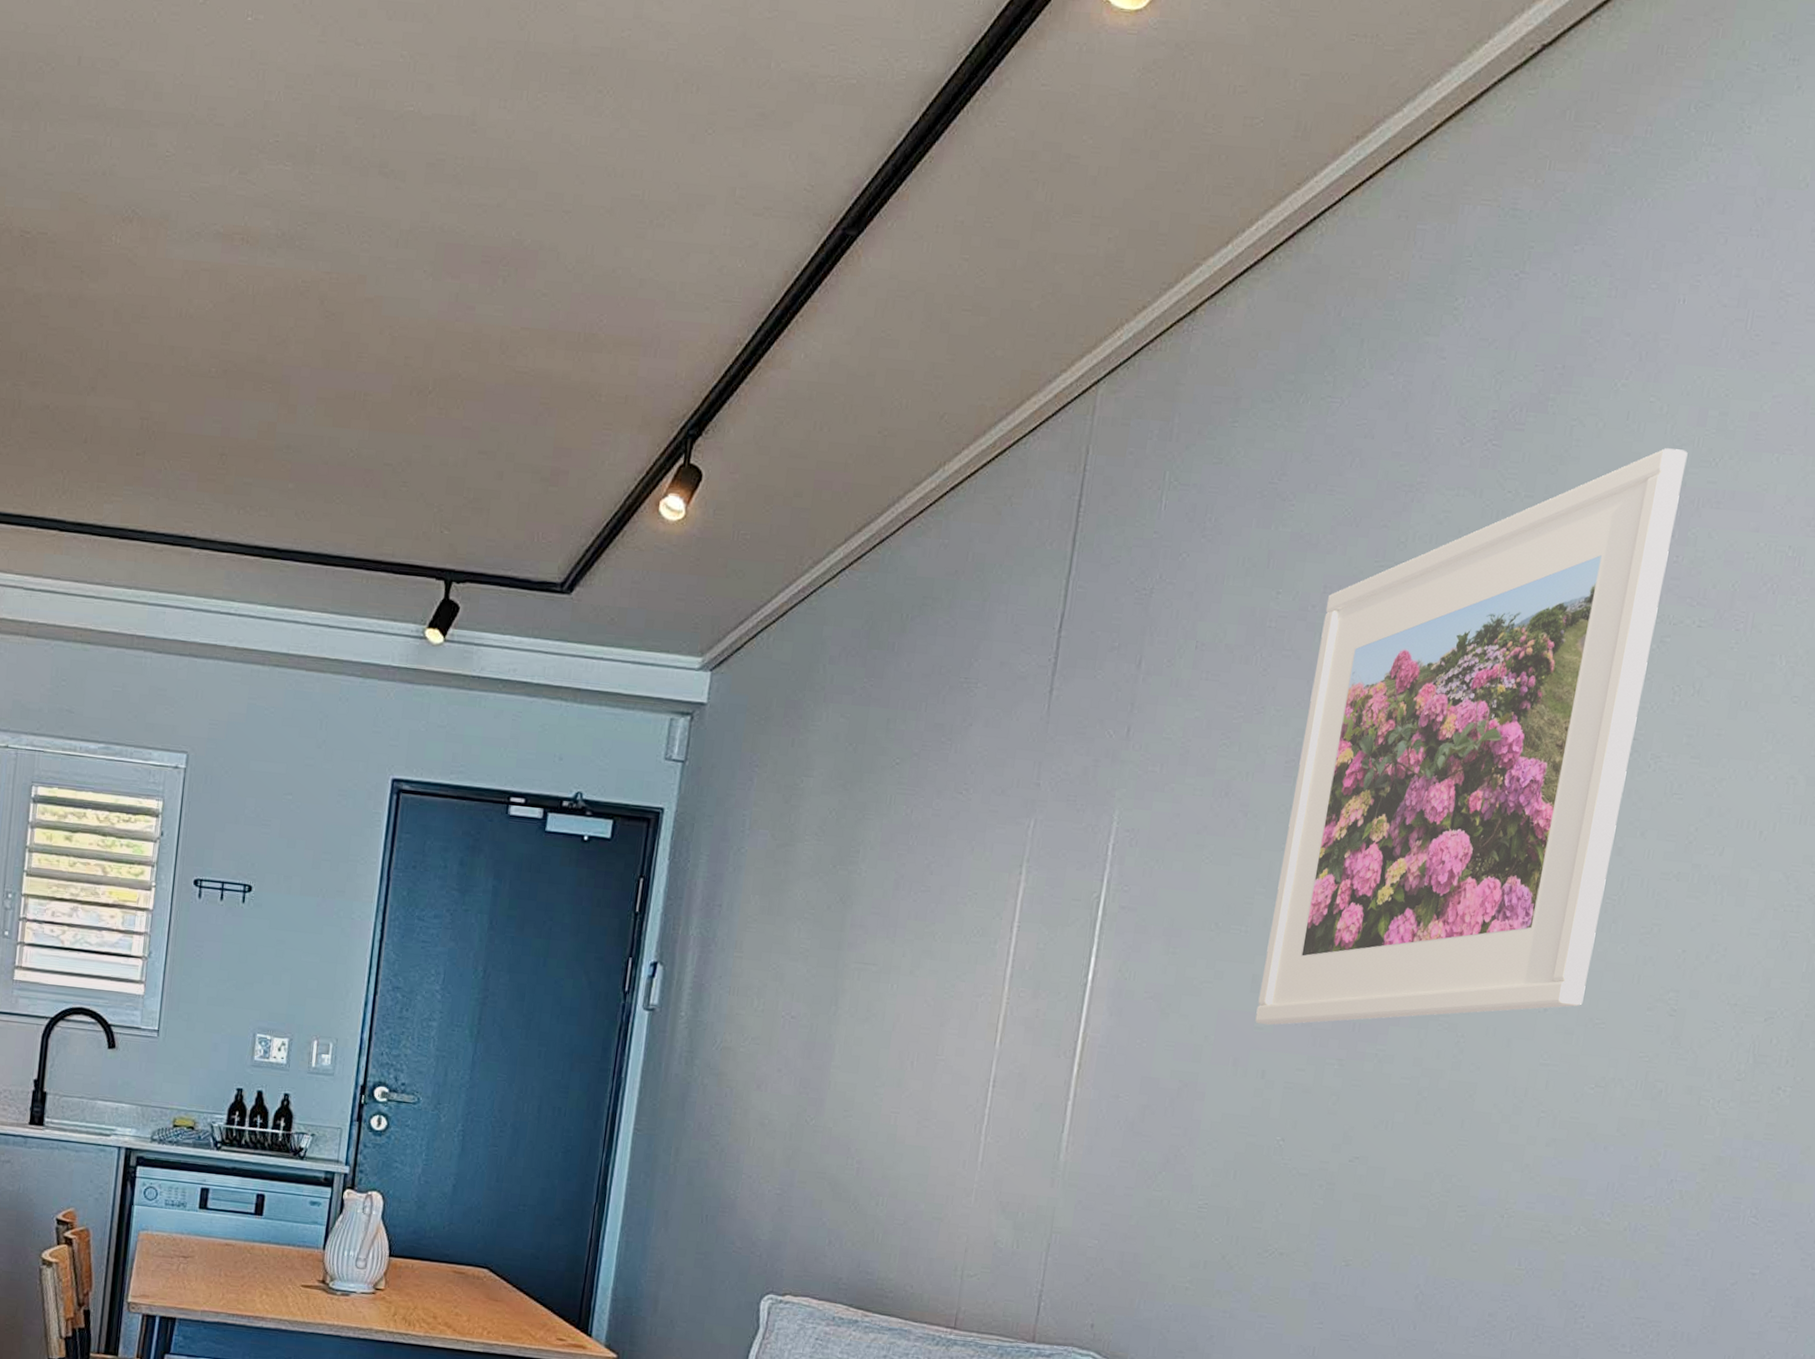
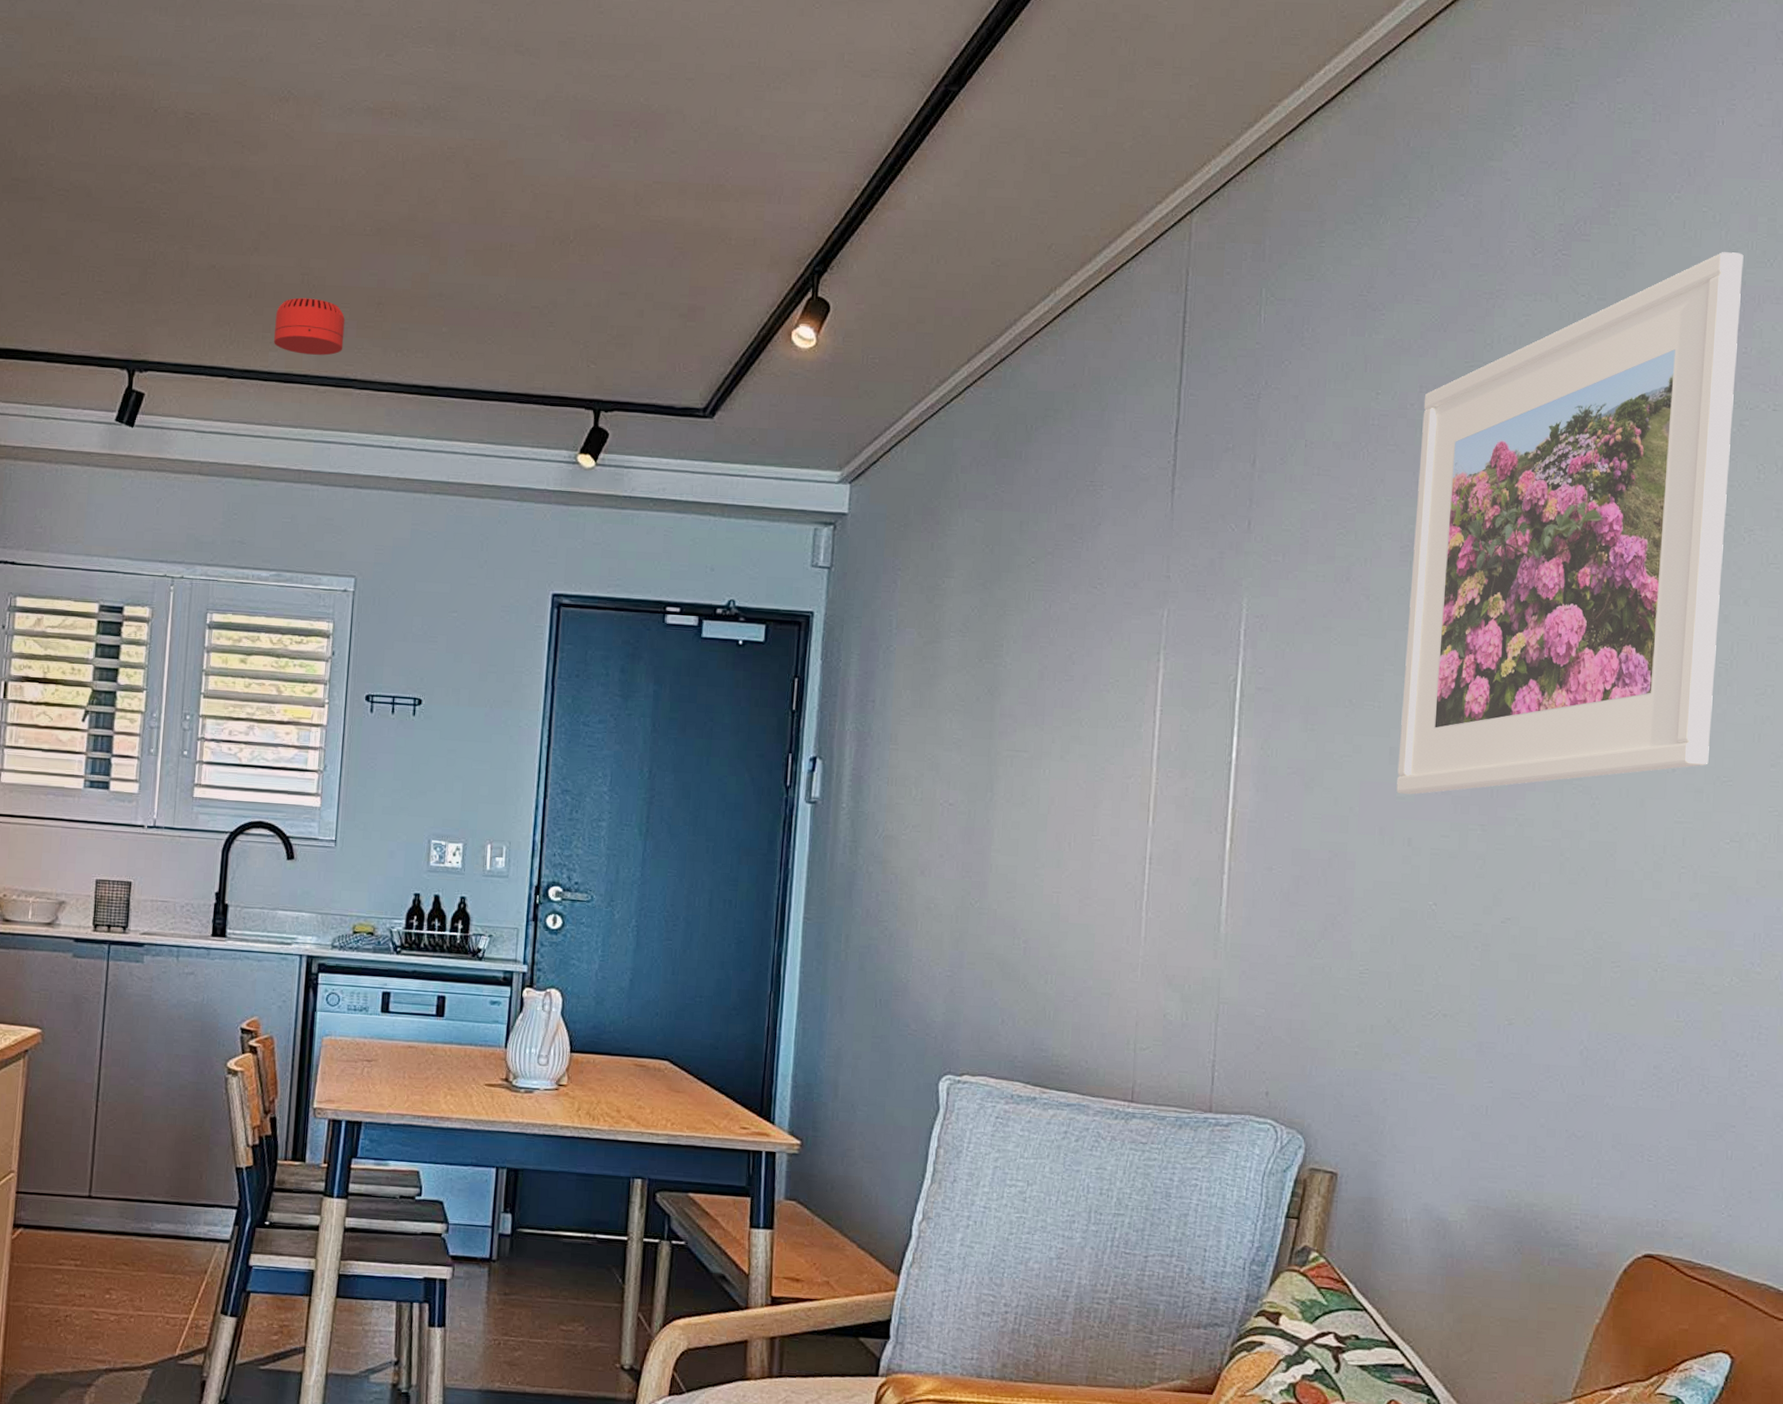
smoke detector: none [109,444,186,510] -> present [274,297,345,356]

